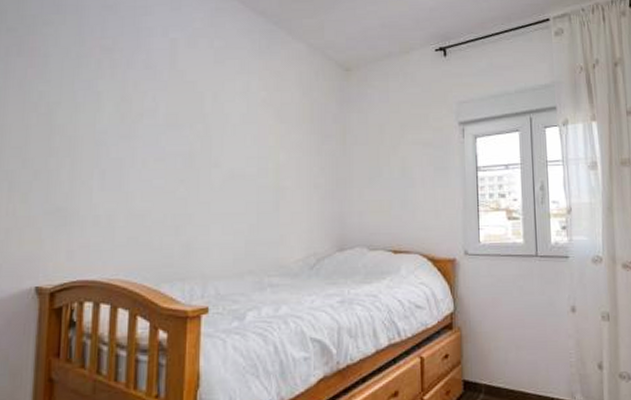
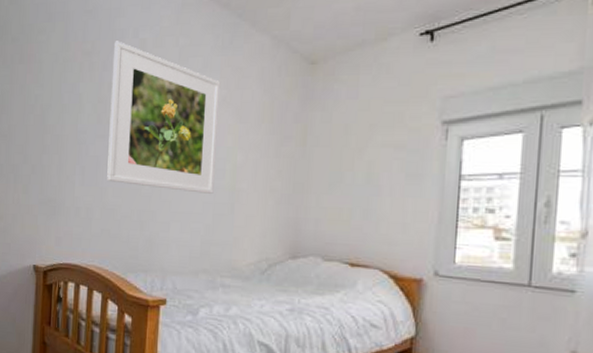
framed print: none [133,39,260,193] -> present [107,41,221,194]

